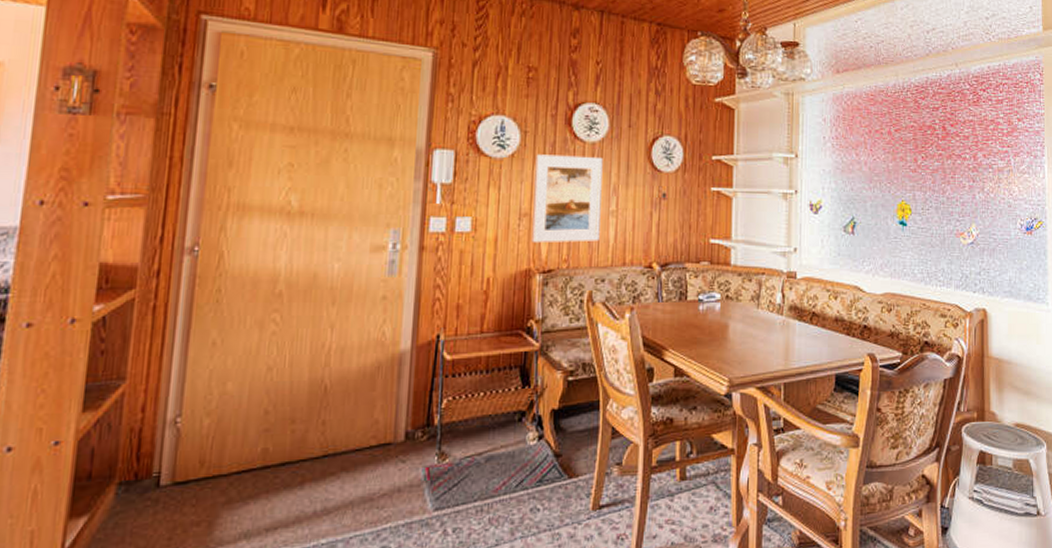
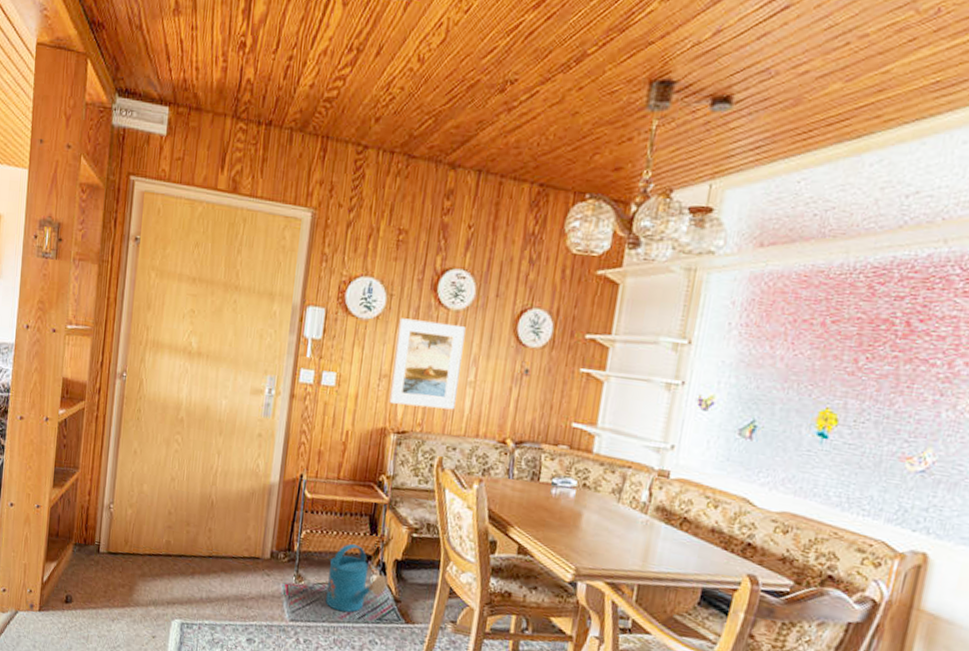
watering can: none [476,401,545,484] -> present [326,543,387,613]

